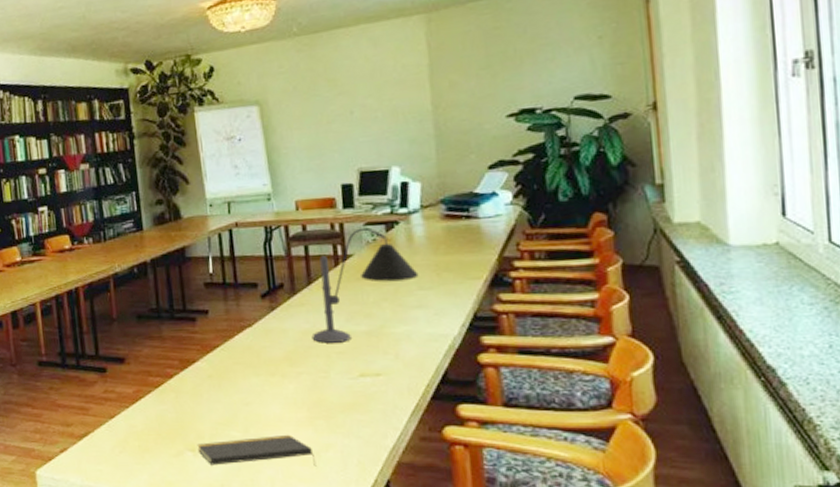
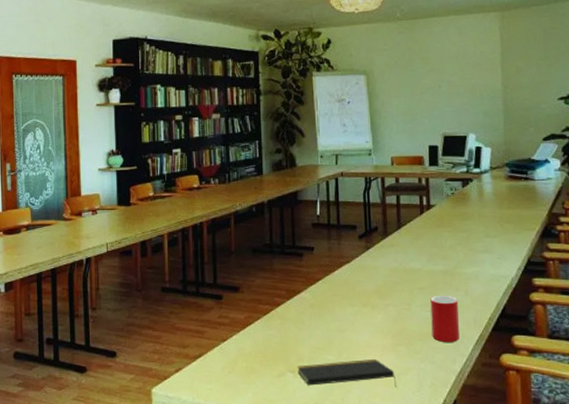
desk lamp: present [311,227,419,343] -> none [398,183,486,280]
cup: none [352,359,391,415] -> present [430,295,460,343]

